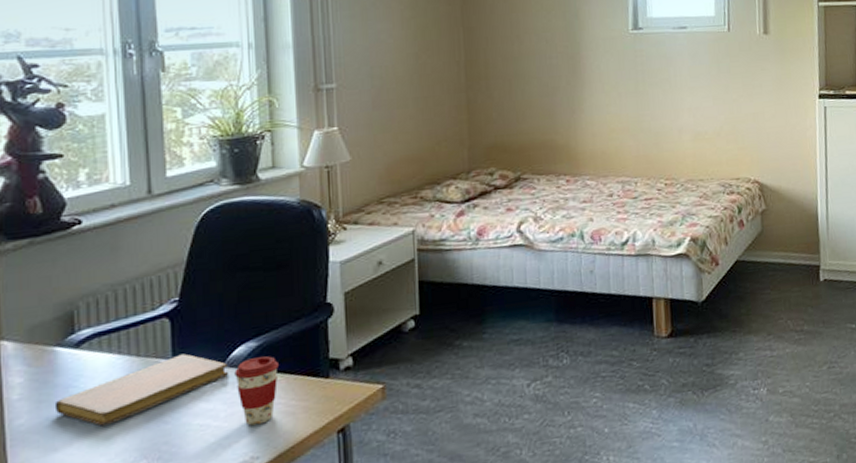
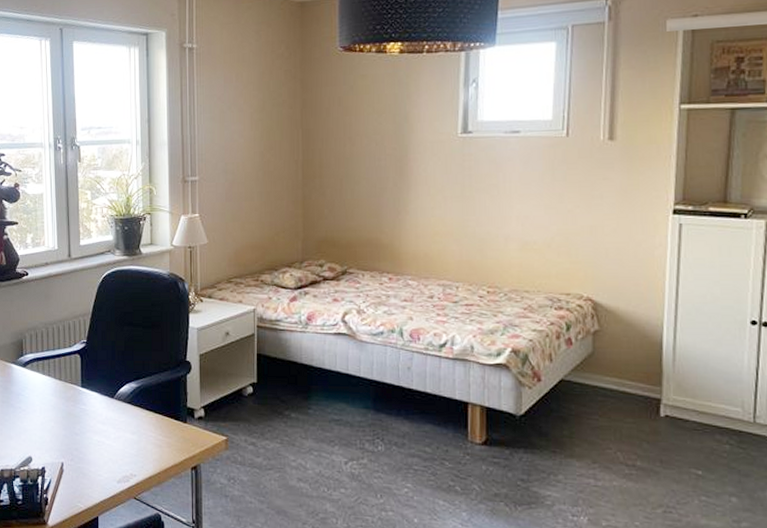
notebook: present [54,353,229,426] -> none [11,384,118,428]
coffee cup: present [234,356,279,426] -> none [121,396,151,450]

